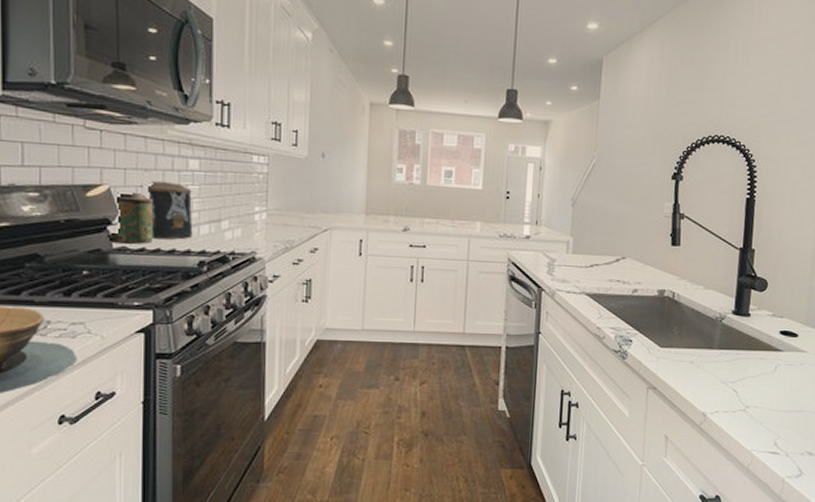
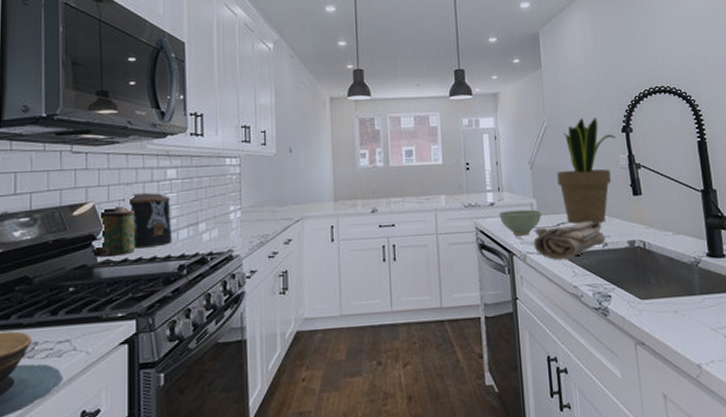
bowl: none [533,245,577,273] -> present [498,209,542,236]
towel: none [564,265,636,301] -> present [532,221,606,261]
potted plant: none [597,159,666,269] -> present [556,118,617,224]

